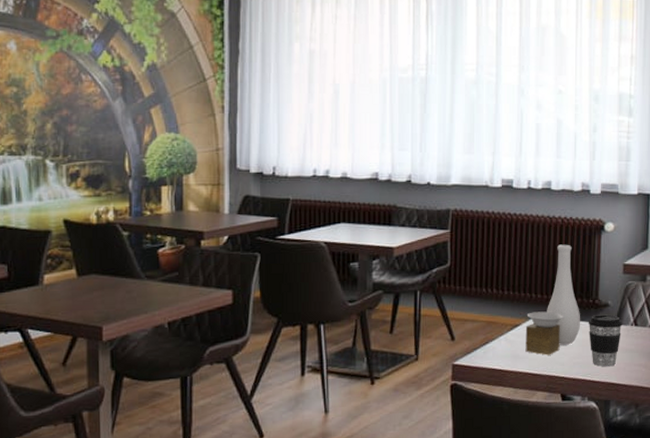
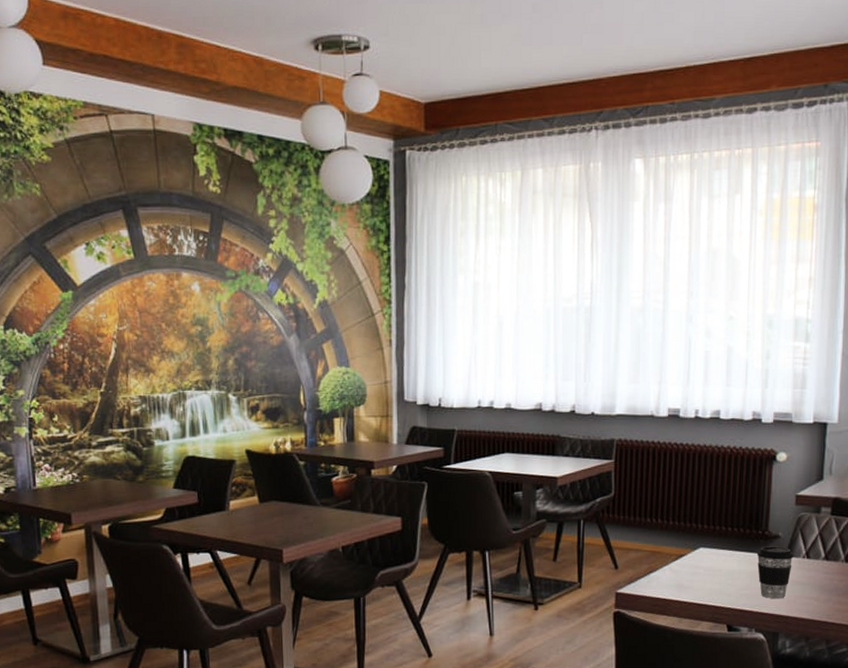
vase: present [525,244,581,355] -> none [690,474,749,586]

